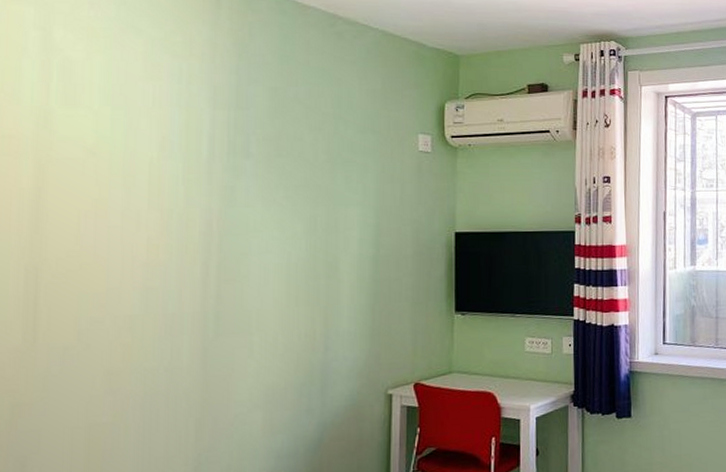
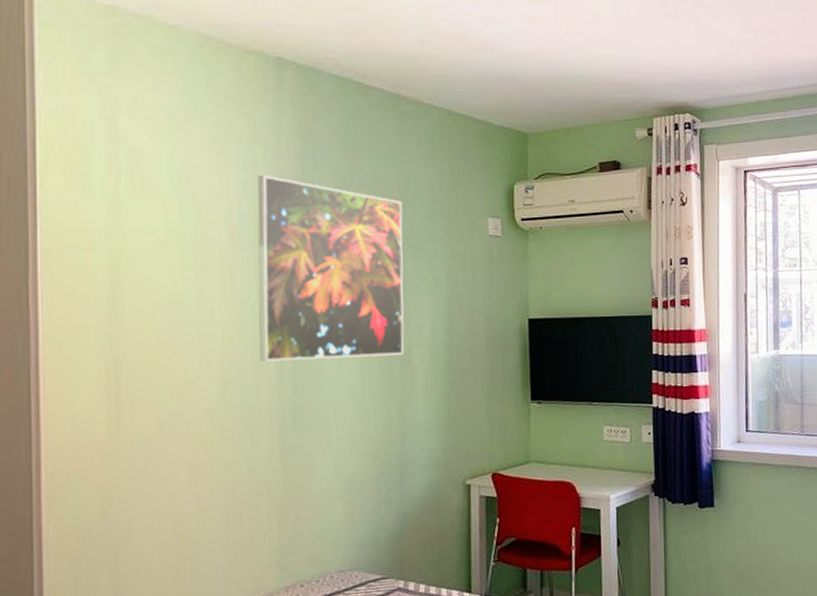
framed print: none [185,88,335,270] -> present [257,175,404,362]

